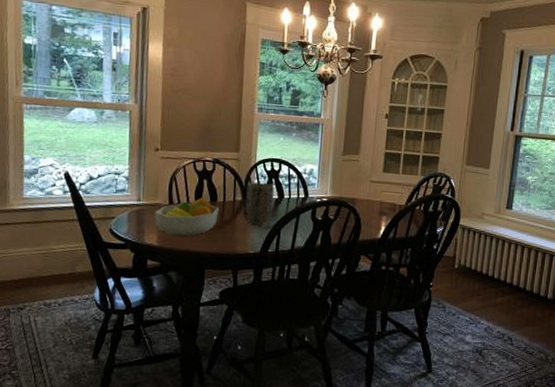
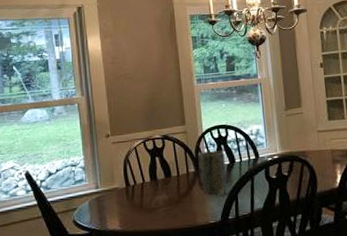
fruit bowl: present [155,197,219,236] -> none [114,175,175,217]

